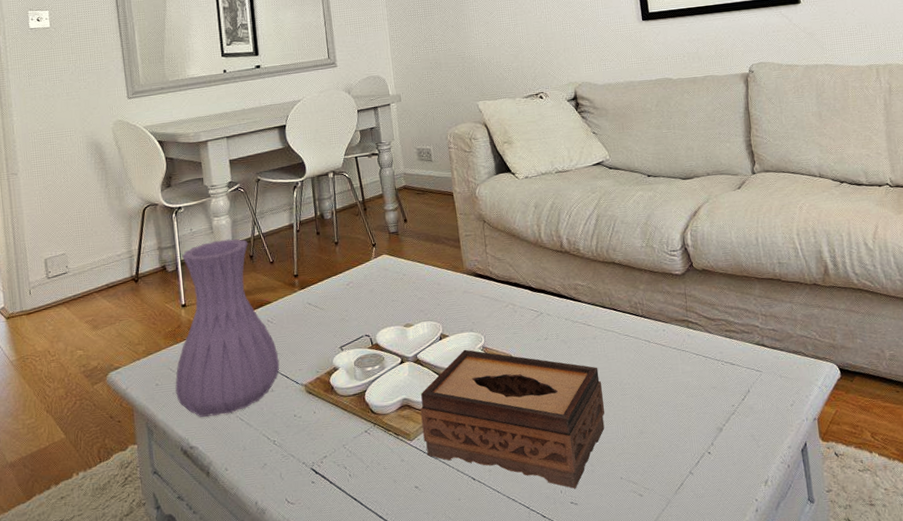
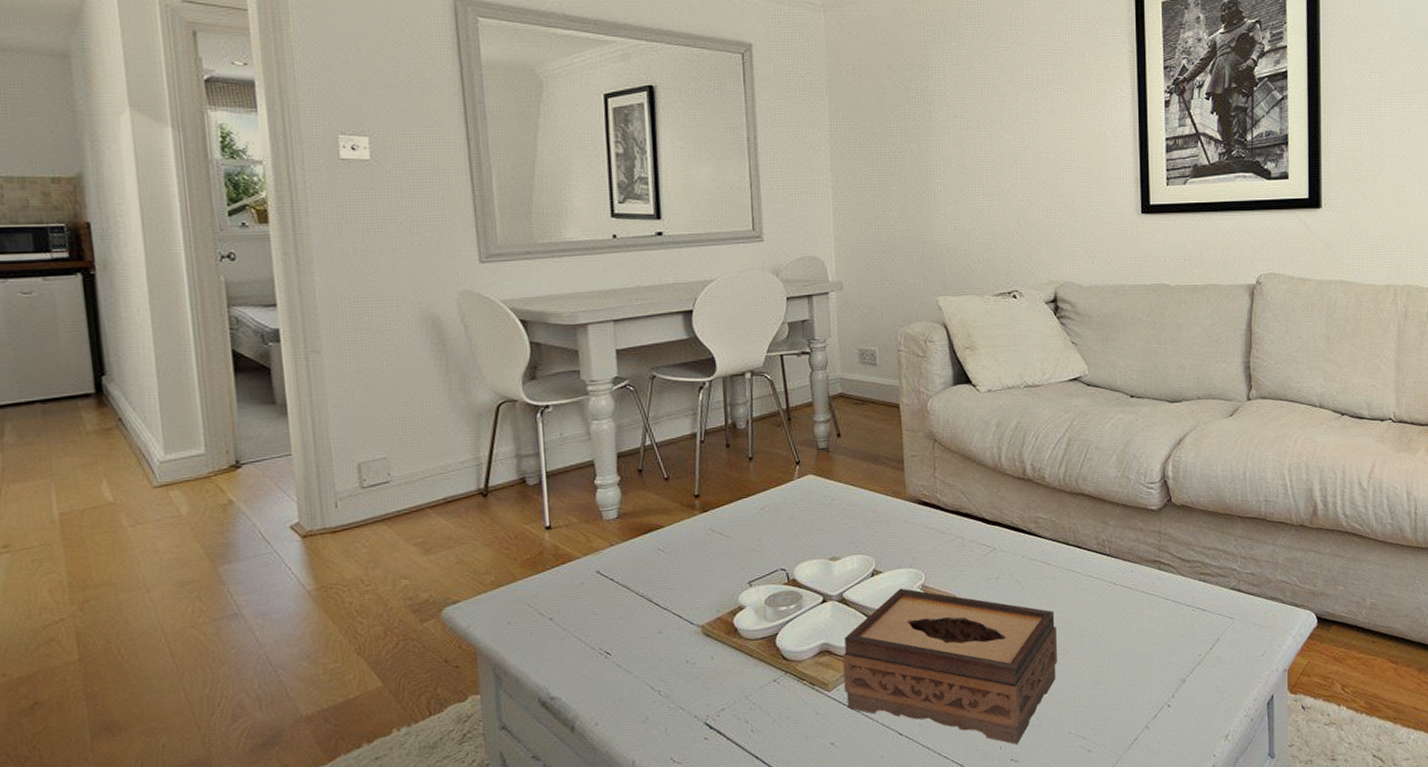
vase: present [175,239,280,417] -> none [533,448,671,663]

